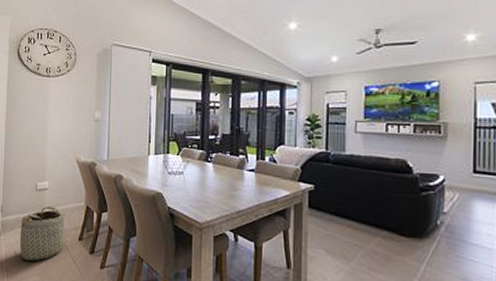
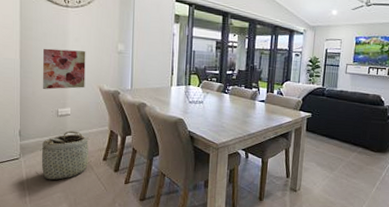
wall art: none [24,119,65,162] -> present [42,48,86,90]

